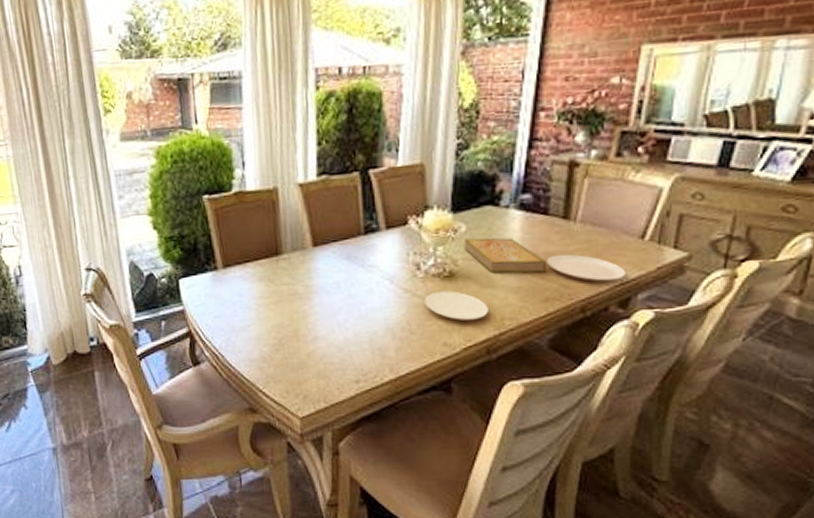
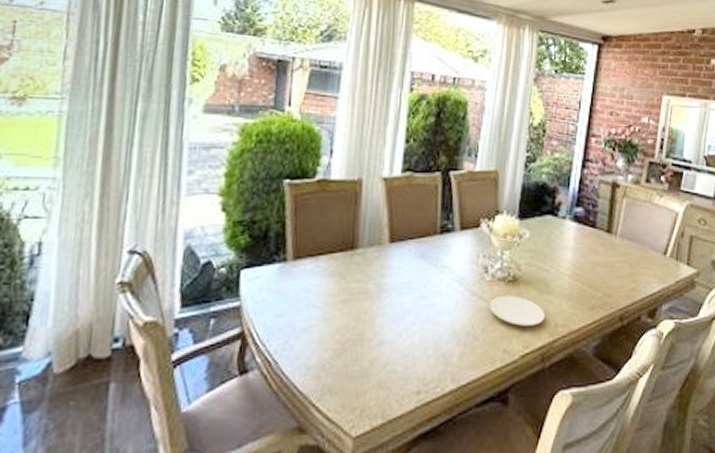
decorative box: present [464,237,547,274] -> none [527,245,594,281]
plate: present [547,253,626,283] -> none [594,265,653,293]

